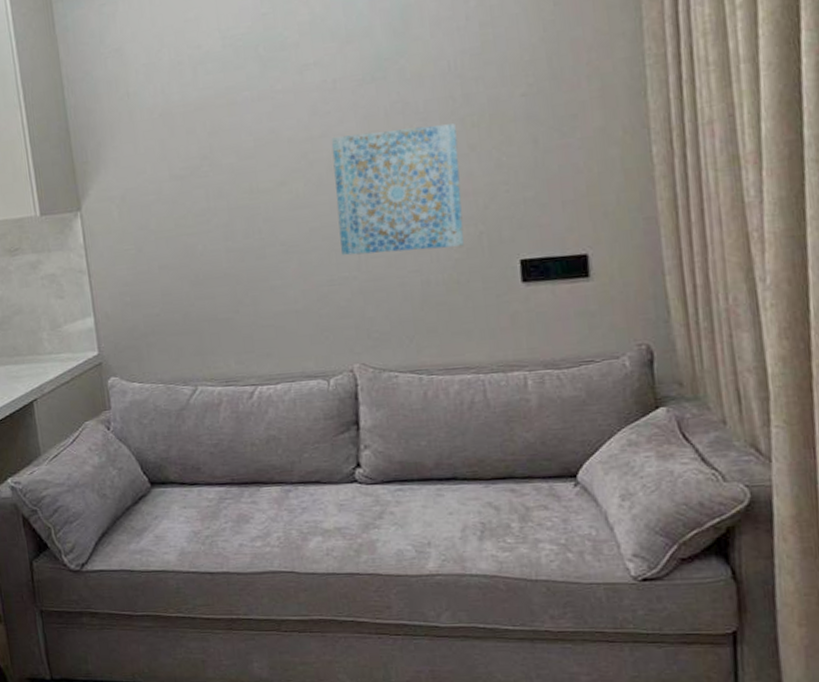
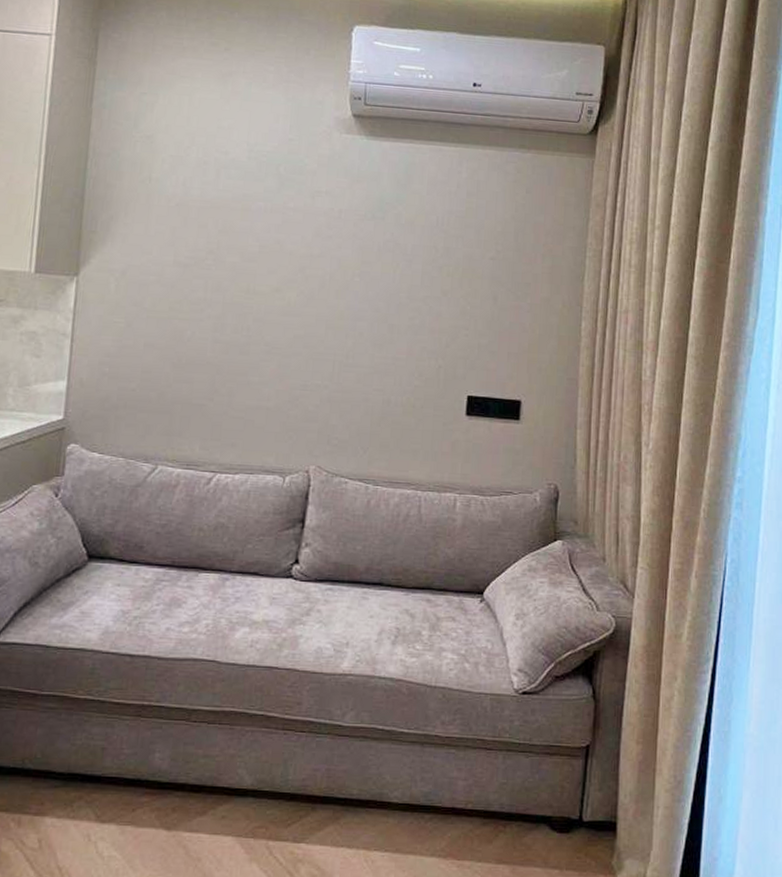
wall art: present [330,123,464,256] -> none [319,258,434,376]

